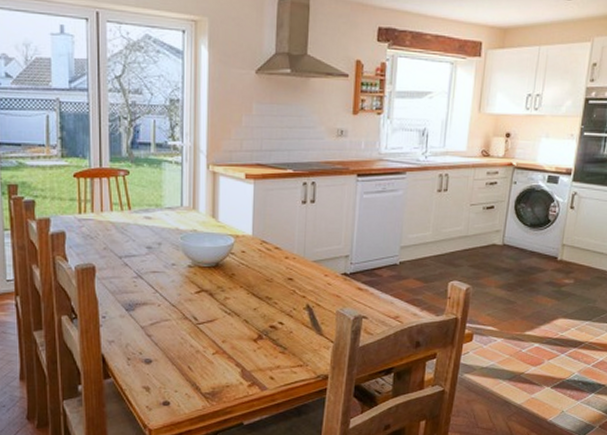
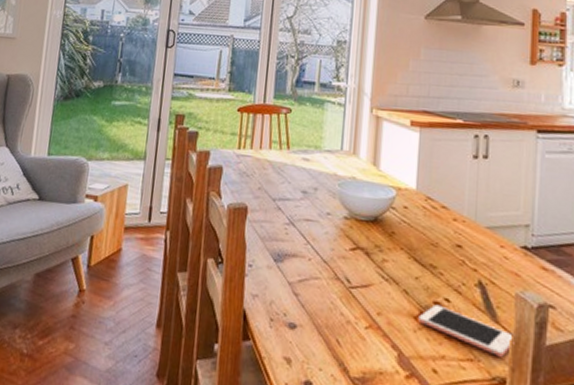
cell phone: none [257,328,335,360] -> present [418,304,515,357]

